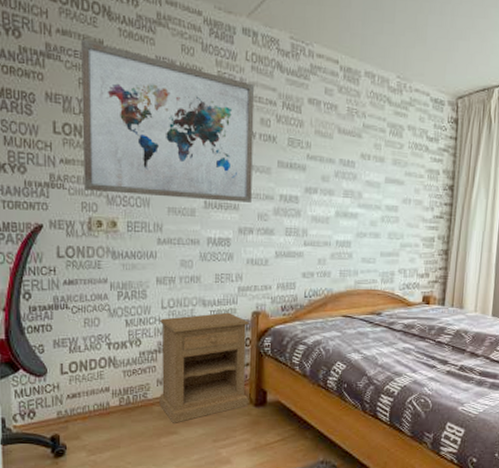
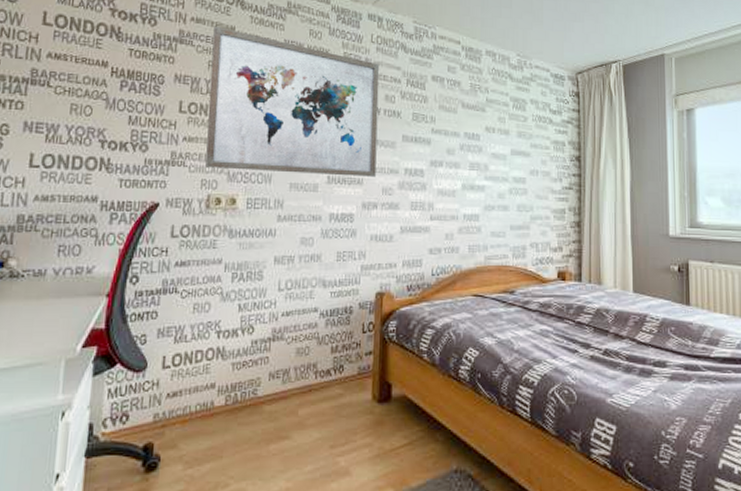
nightstand: present [159,312,249,423] -> none [270,293,372,426]

